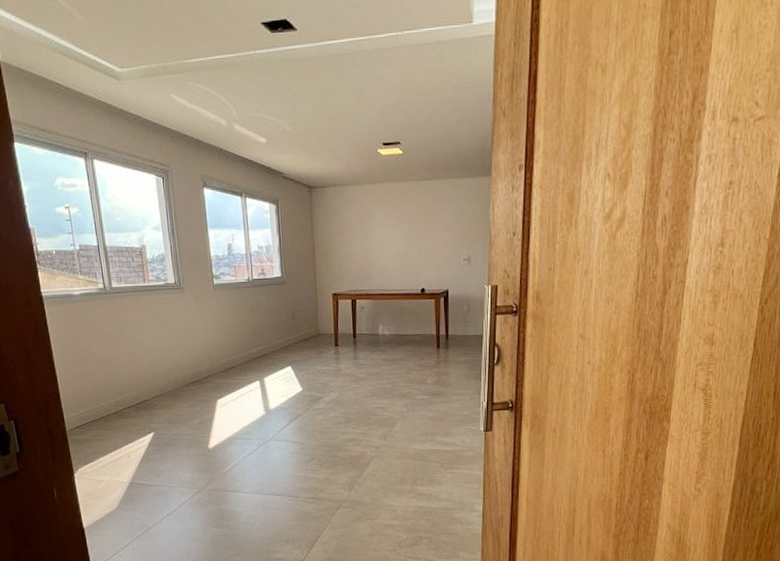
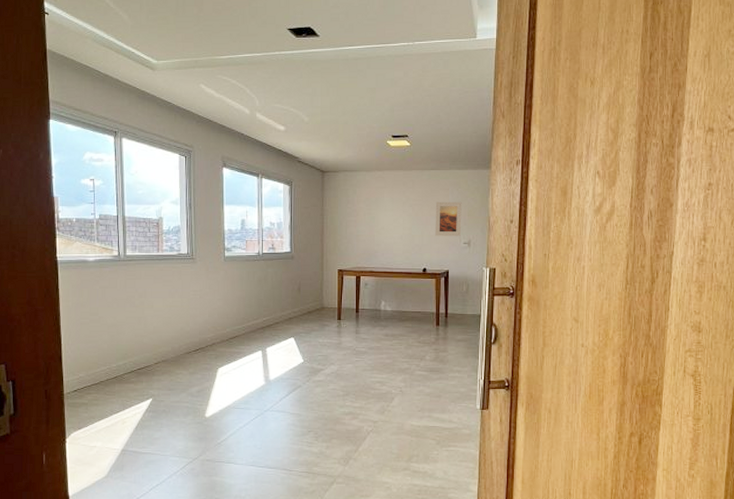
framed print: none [432,214,461,253] -> present [435,201,462,236]

